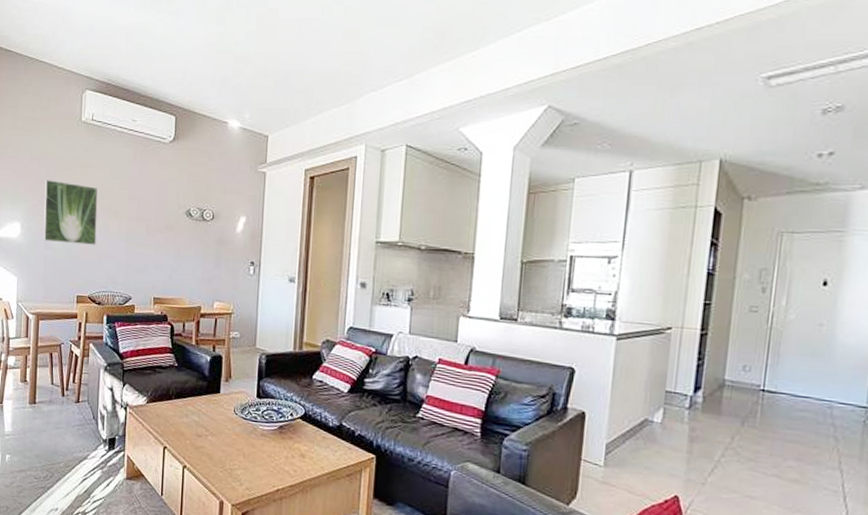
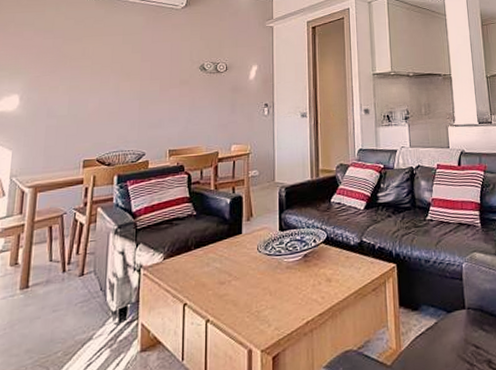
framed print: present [43,180,98,245] -> none [46,50,109,110]

